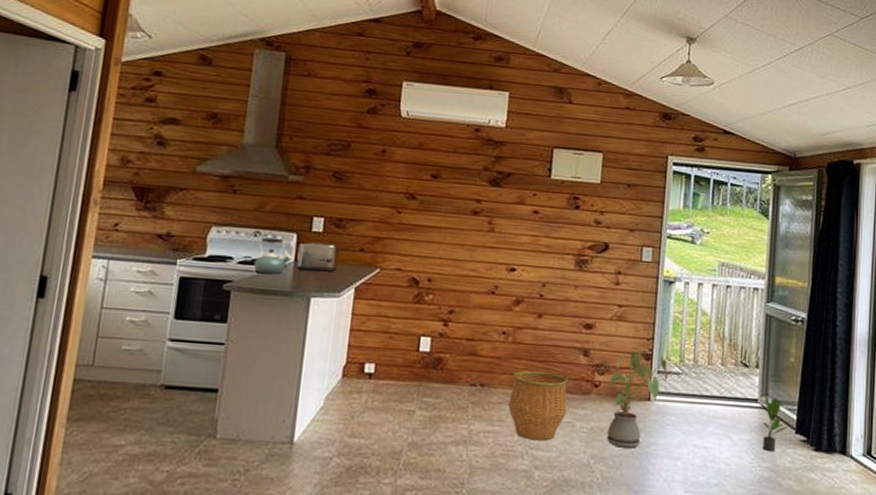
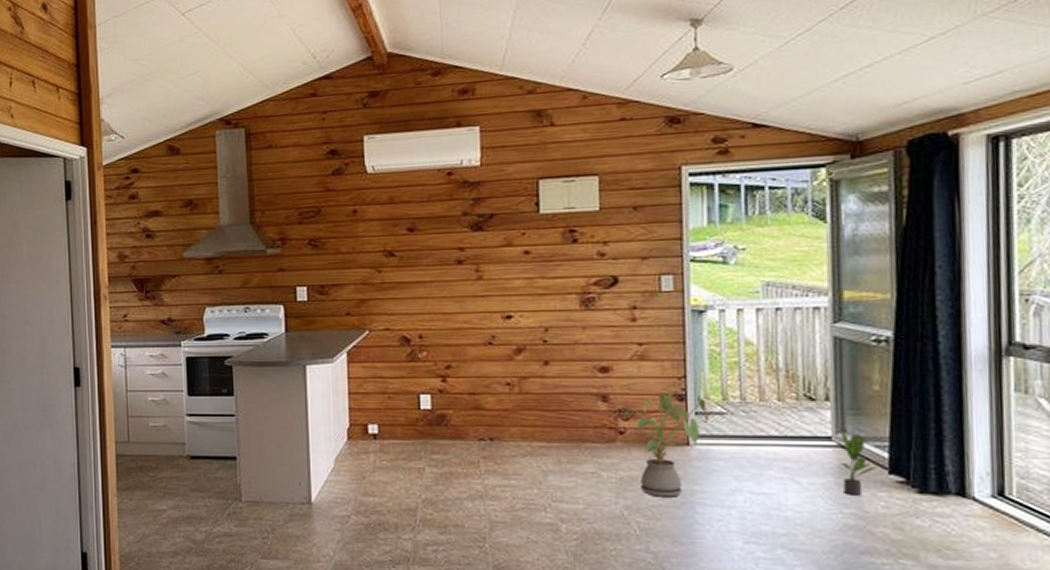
kettle: present [253,237,292,275] -> none [248,312,282,347]
toaster: present [296,242,341,272] -> none [286,310,328,340]
basket: present [508,370,568,441] -> none [523,421,590,493]

